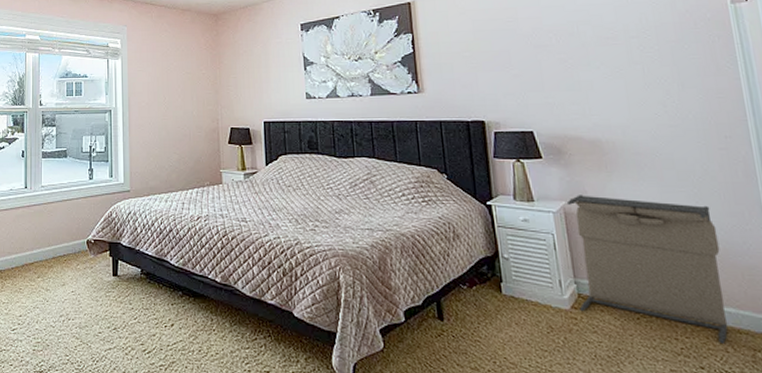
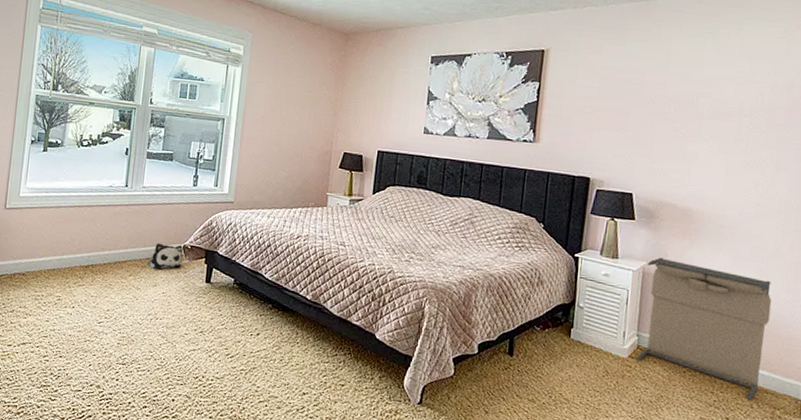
plush toy: none [55,240,87,267] -> present [149,242,183,269]

